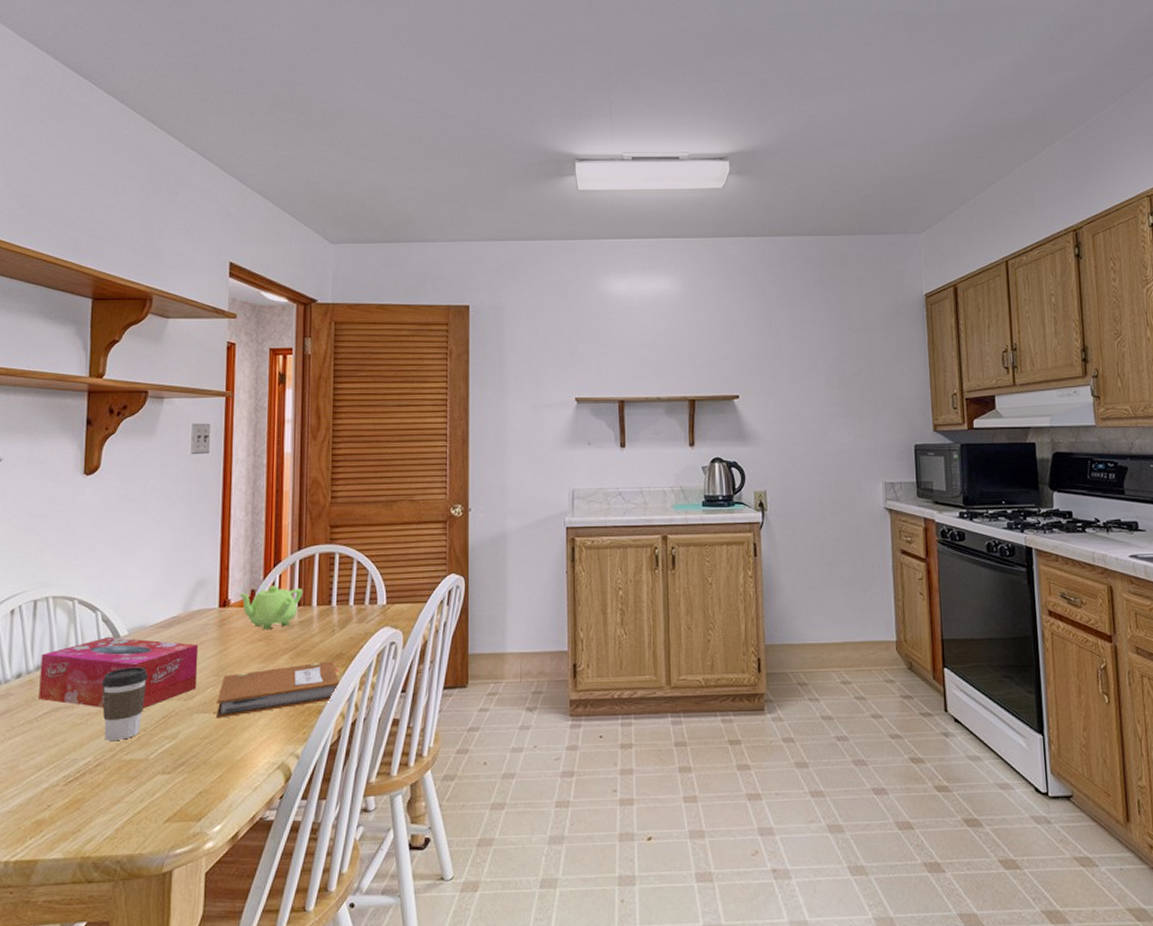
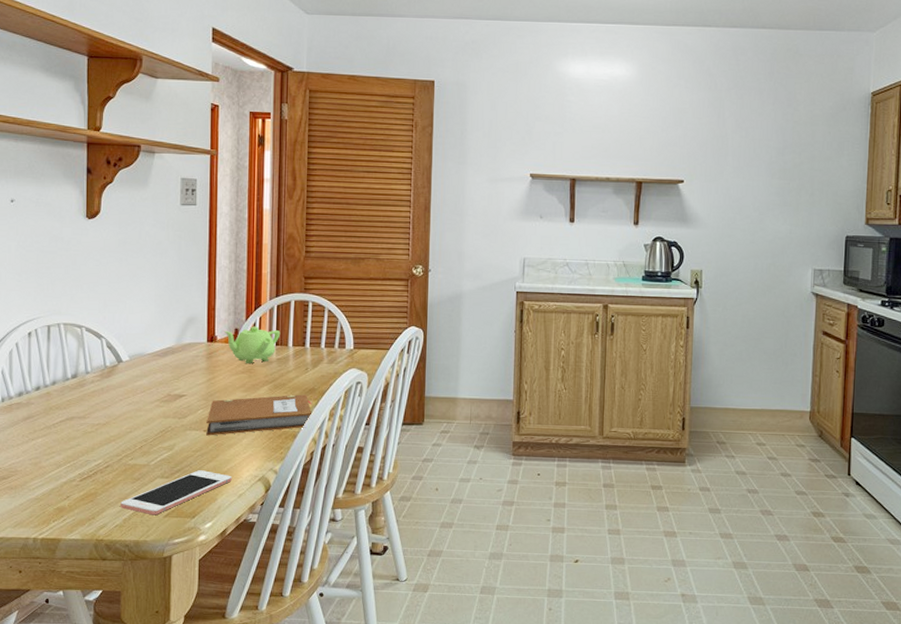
tissue box: present [39,637,199,708] -> none [55,361,190,423]
coffee cup: present [102,667,148,740] -> none [108,387,147,448]
cell phone: none [112,761,246,822] -> present [120,470,232,516]

